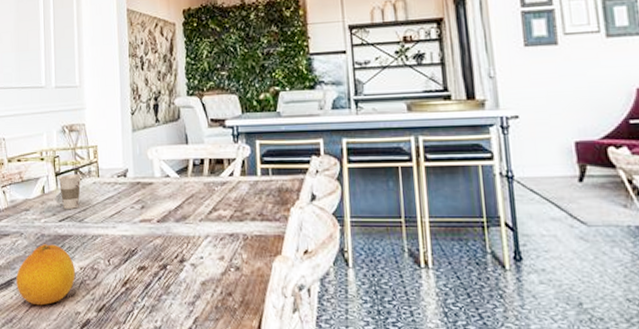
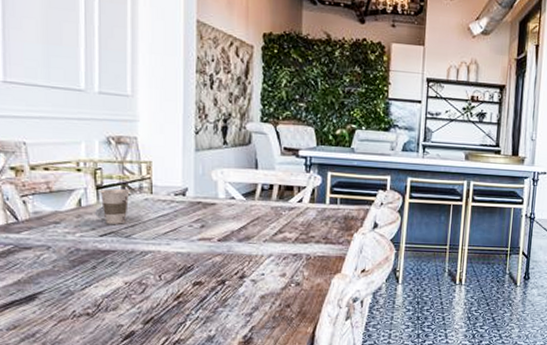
fruit: present [16,244,76,306] -> none [41,259,119,320]

